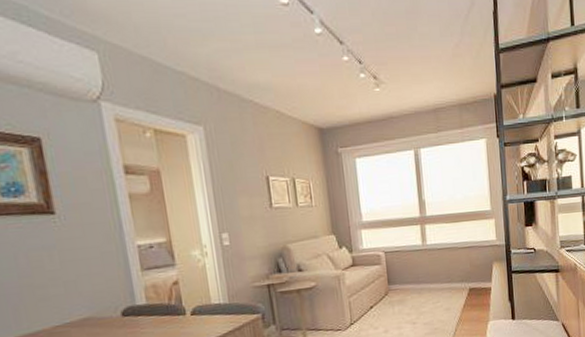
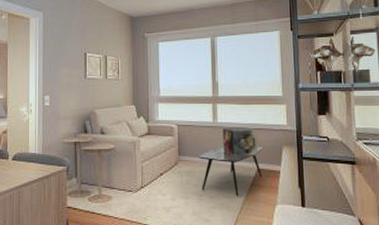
coffee table: none [409,264,475,319] -> present [198,146,264,196]
decorative cube: none [432,247,470,279] -> present [223,127,259,156]

